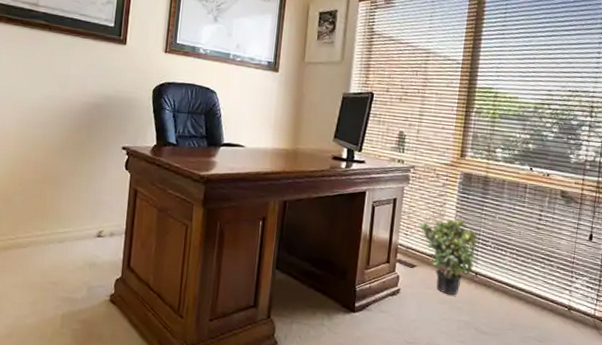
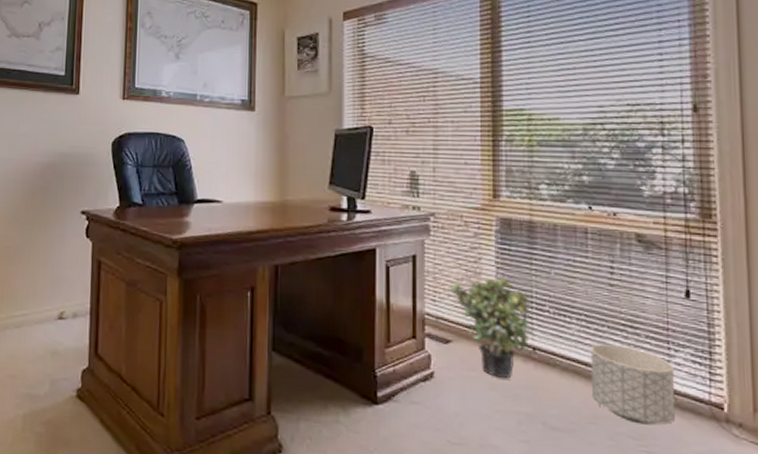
planter: none [513,271,574,332] -> present [590,343,675,425]

